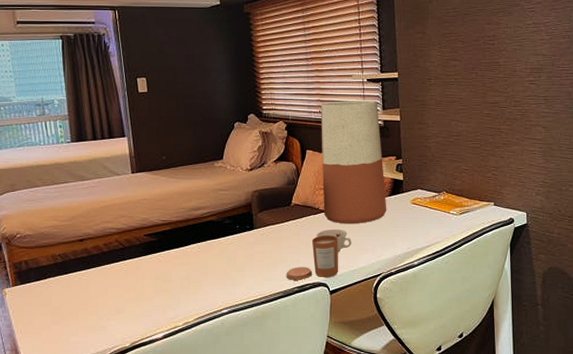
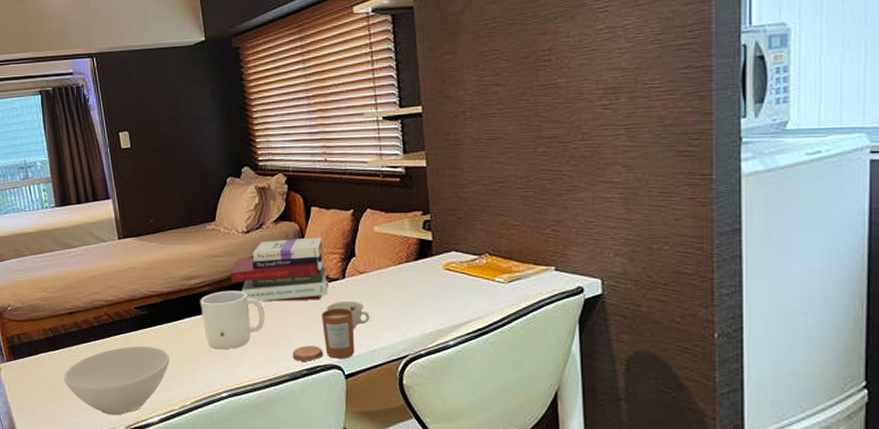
bowl: none [71,270,175,334] -> present [64,346,169,416]
mug: none [206,220,264,272] -> present [200,290,265,350]
books: none [235,175,320,230] -> present [231,237,330,302]
vase: present [320,100,387,224] -> none [326,142,413,295]

